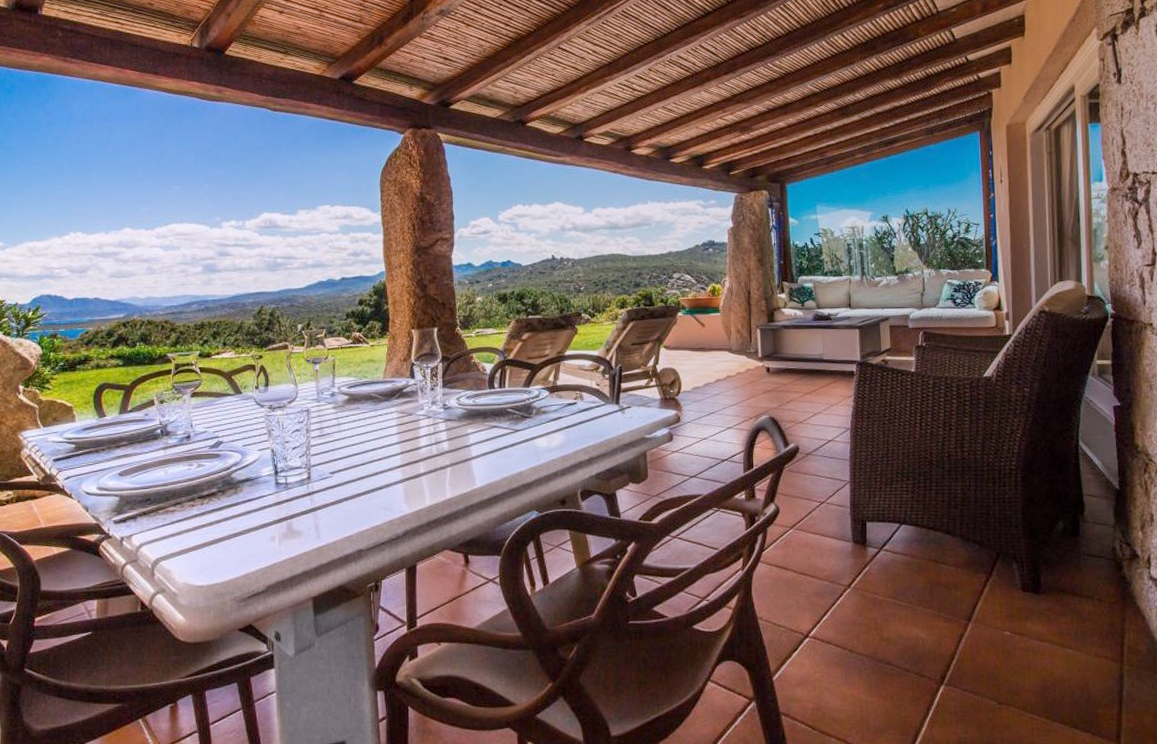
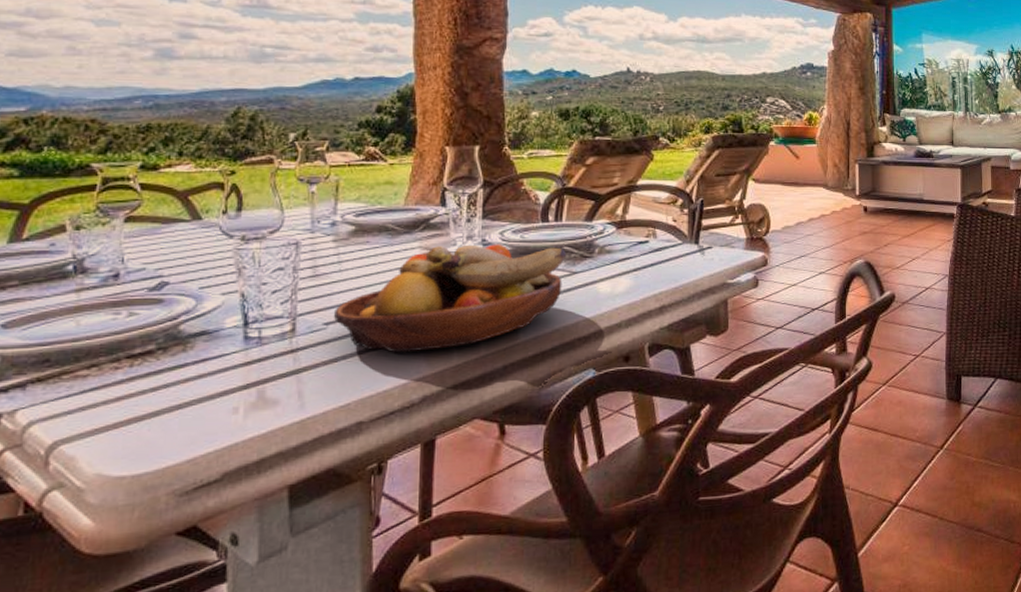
fruit bowl: none [336,408,510,496] -> present [333,244,566,353]

